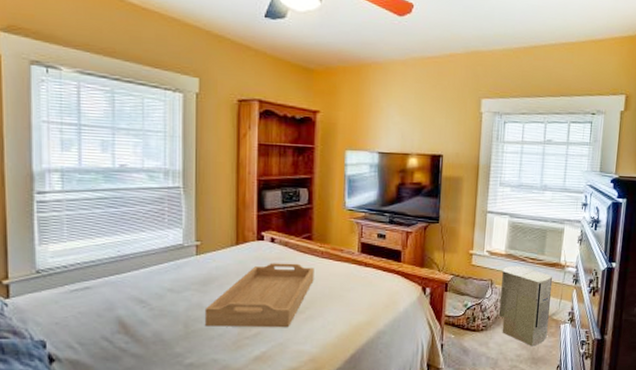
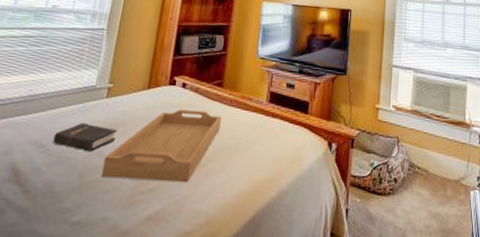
hardback book: none [152,279,212,305] -> present [52,122,117,152]
air purifier: present [499,265,553,346] -> none [406,122,459,216]

